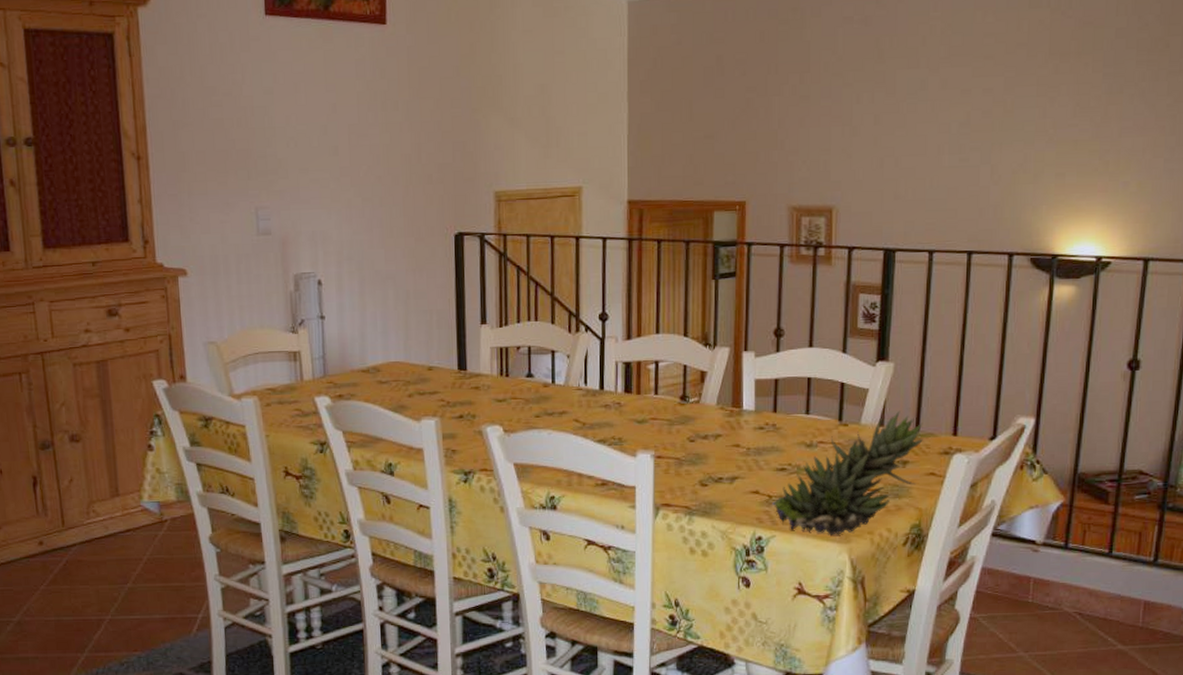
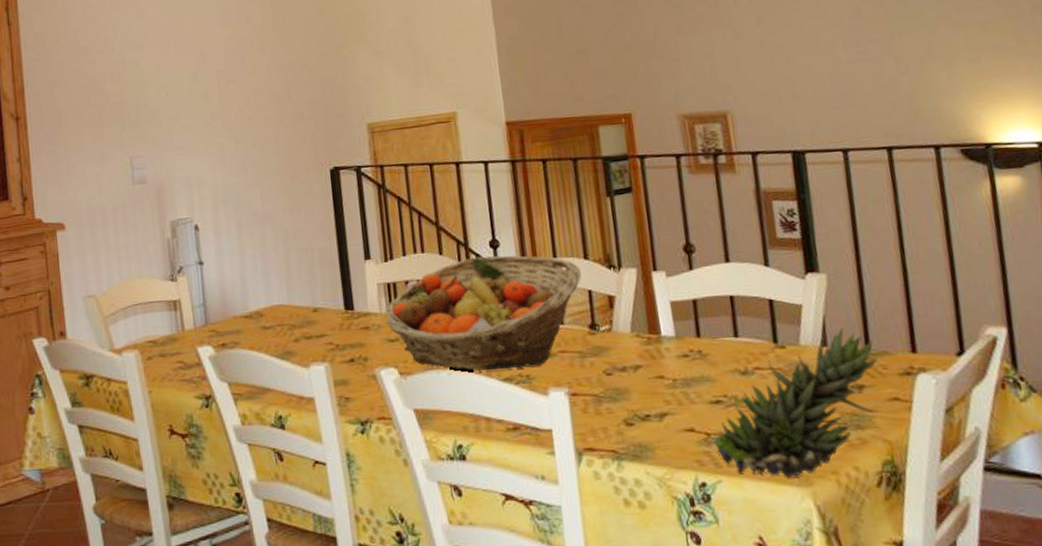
fruit basket: none [495,328,680,432] -> present [385,255,582,371]

